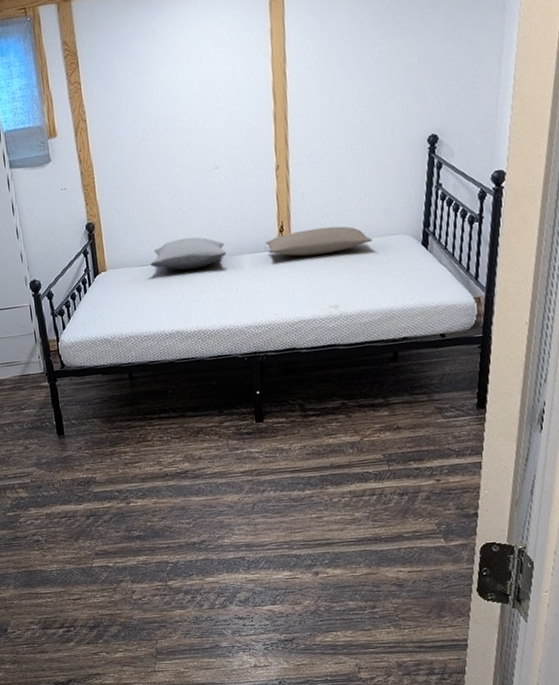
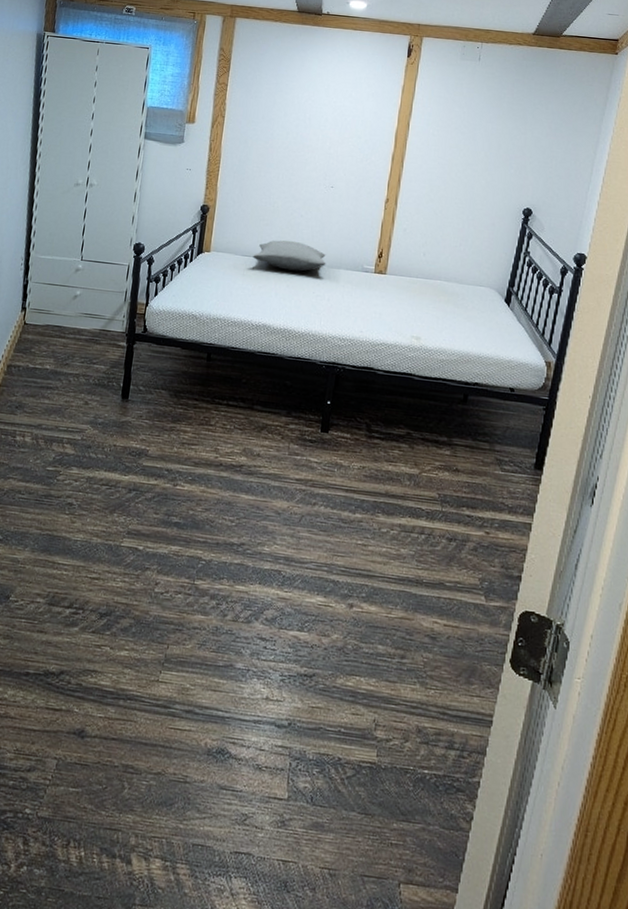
pillow: present [265,226,373,257] -> none [363,260,461,289]

